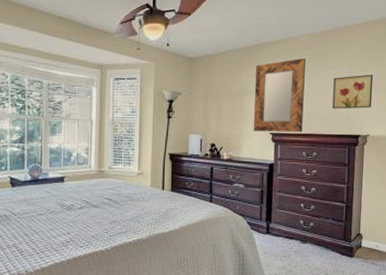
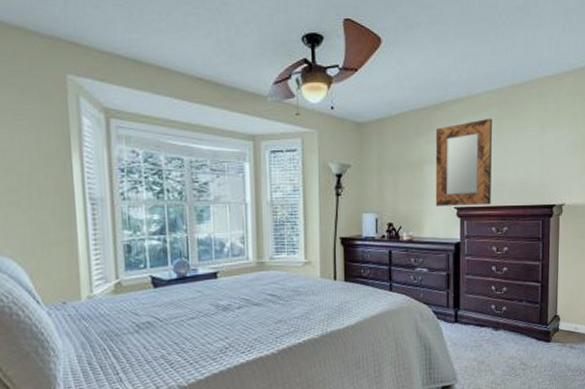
wall art: present [332,74,374,109] -> none [523,134,568,176]

